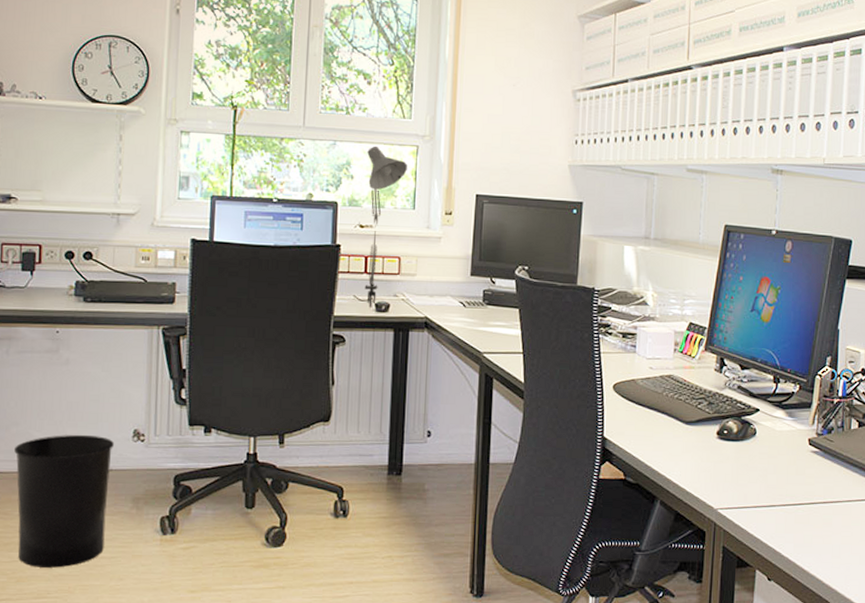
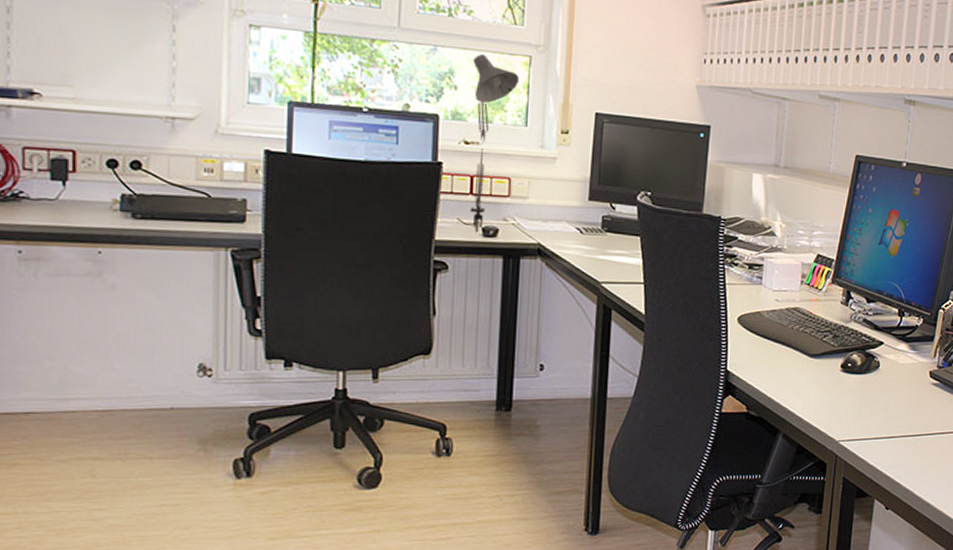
waste bin: present [14,434,114,568] -> none [49,369,174,518]

